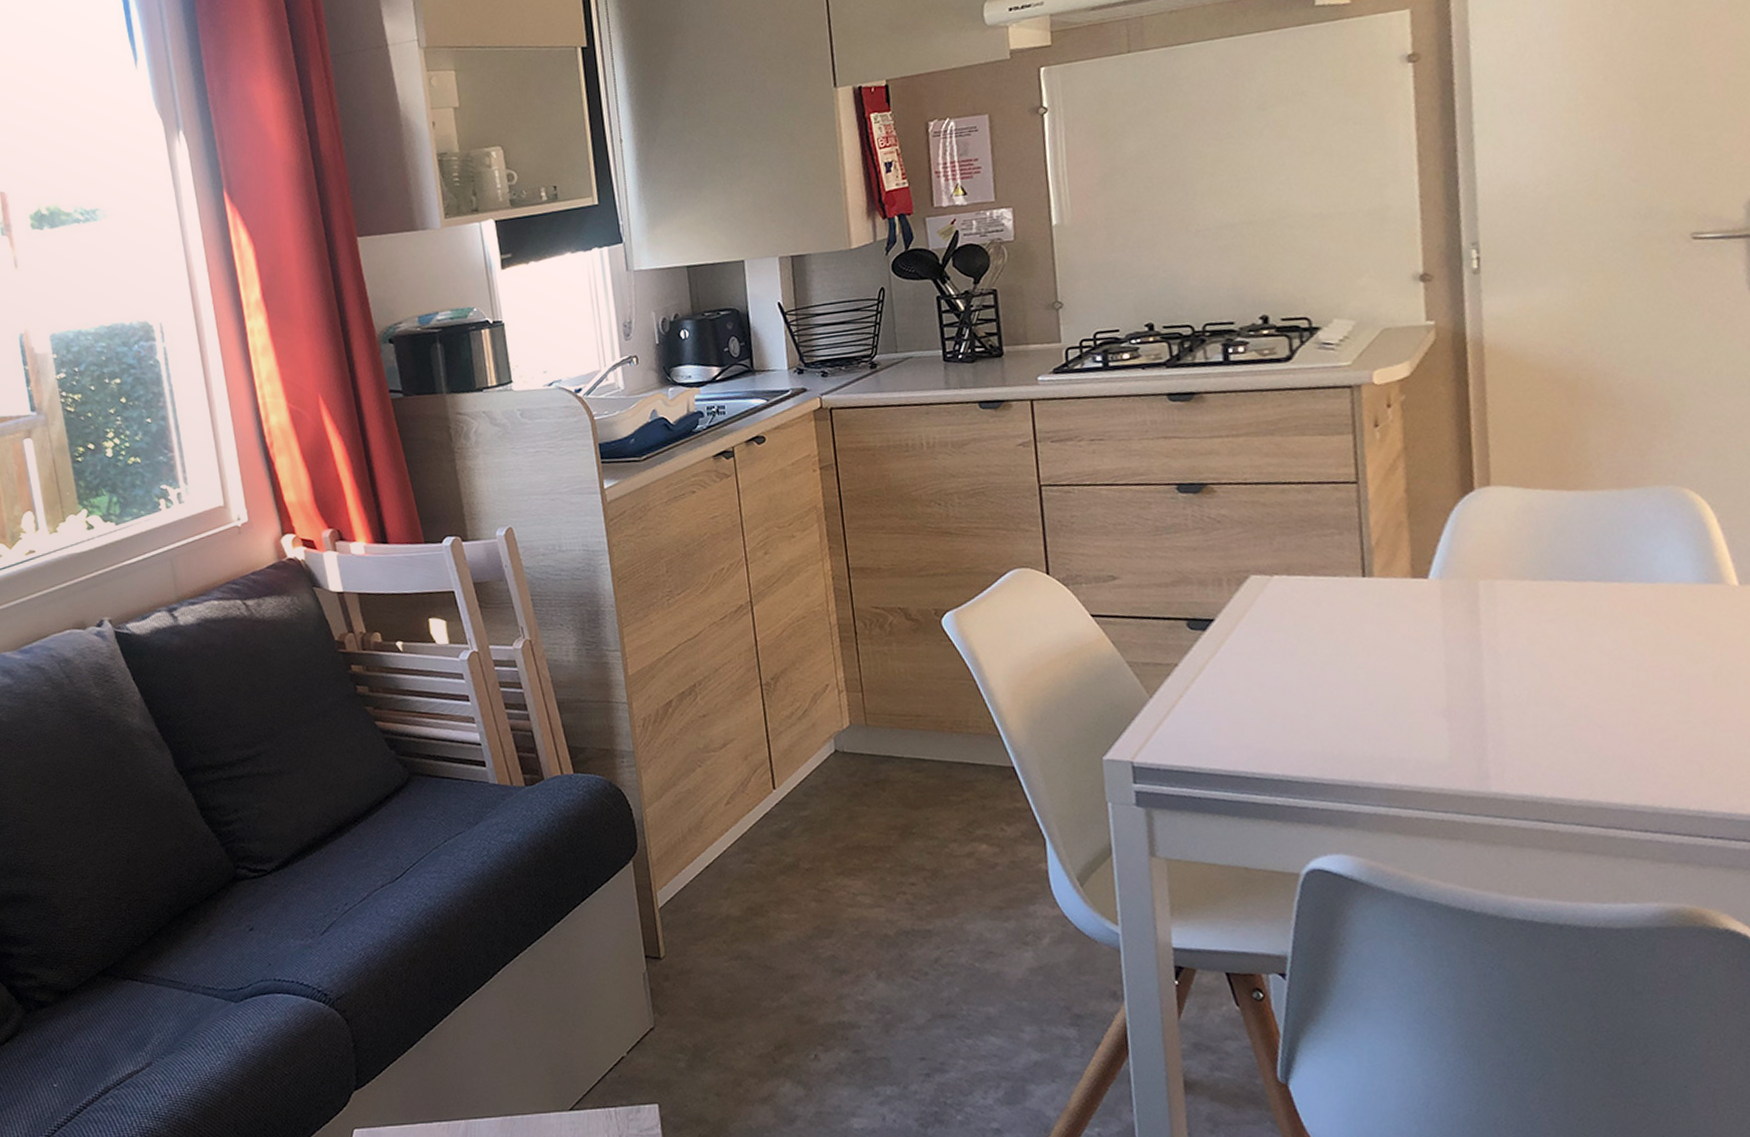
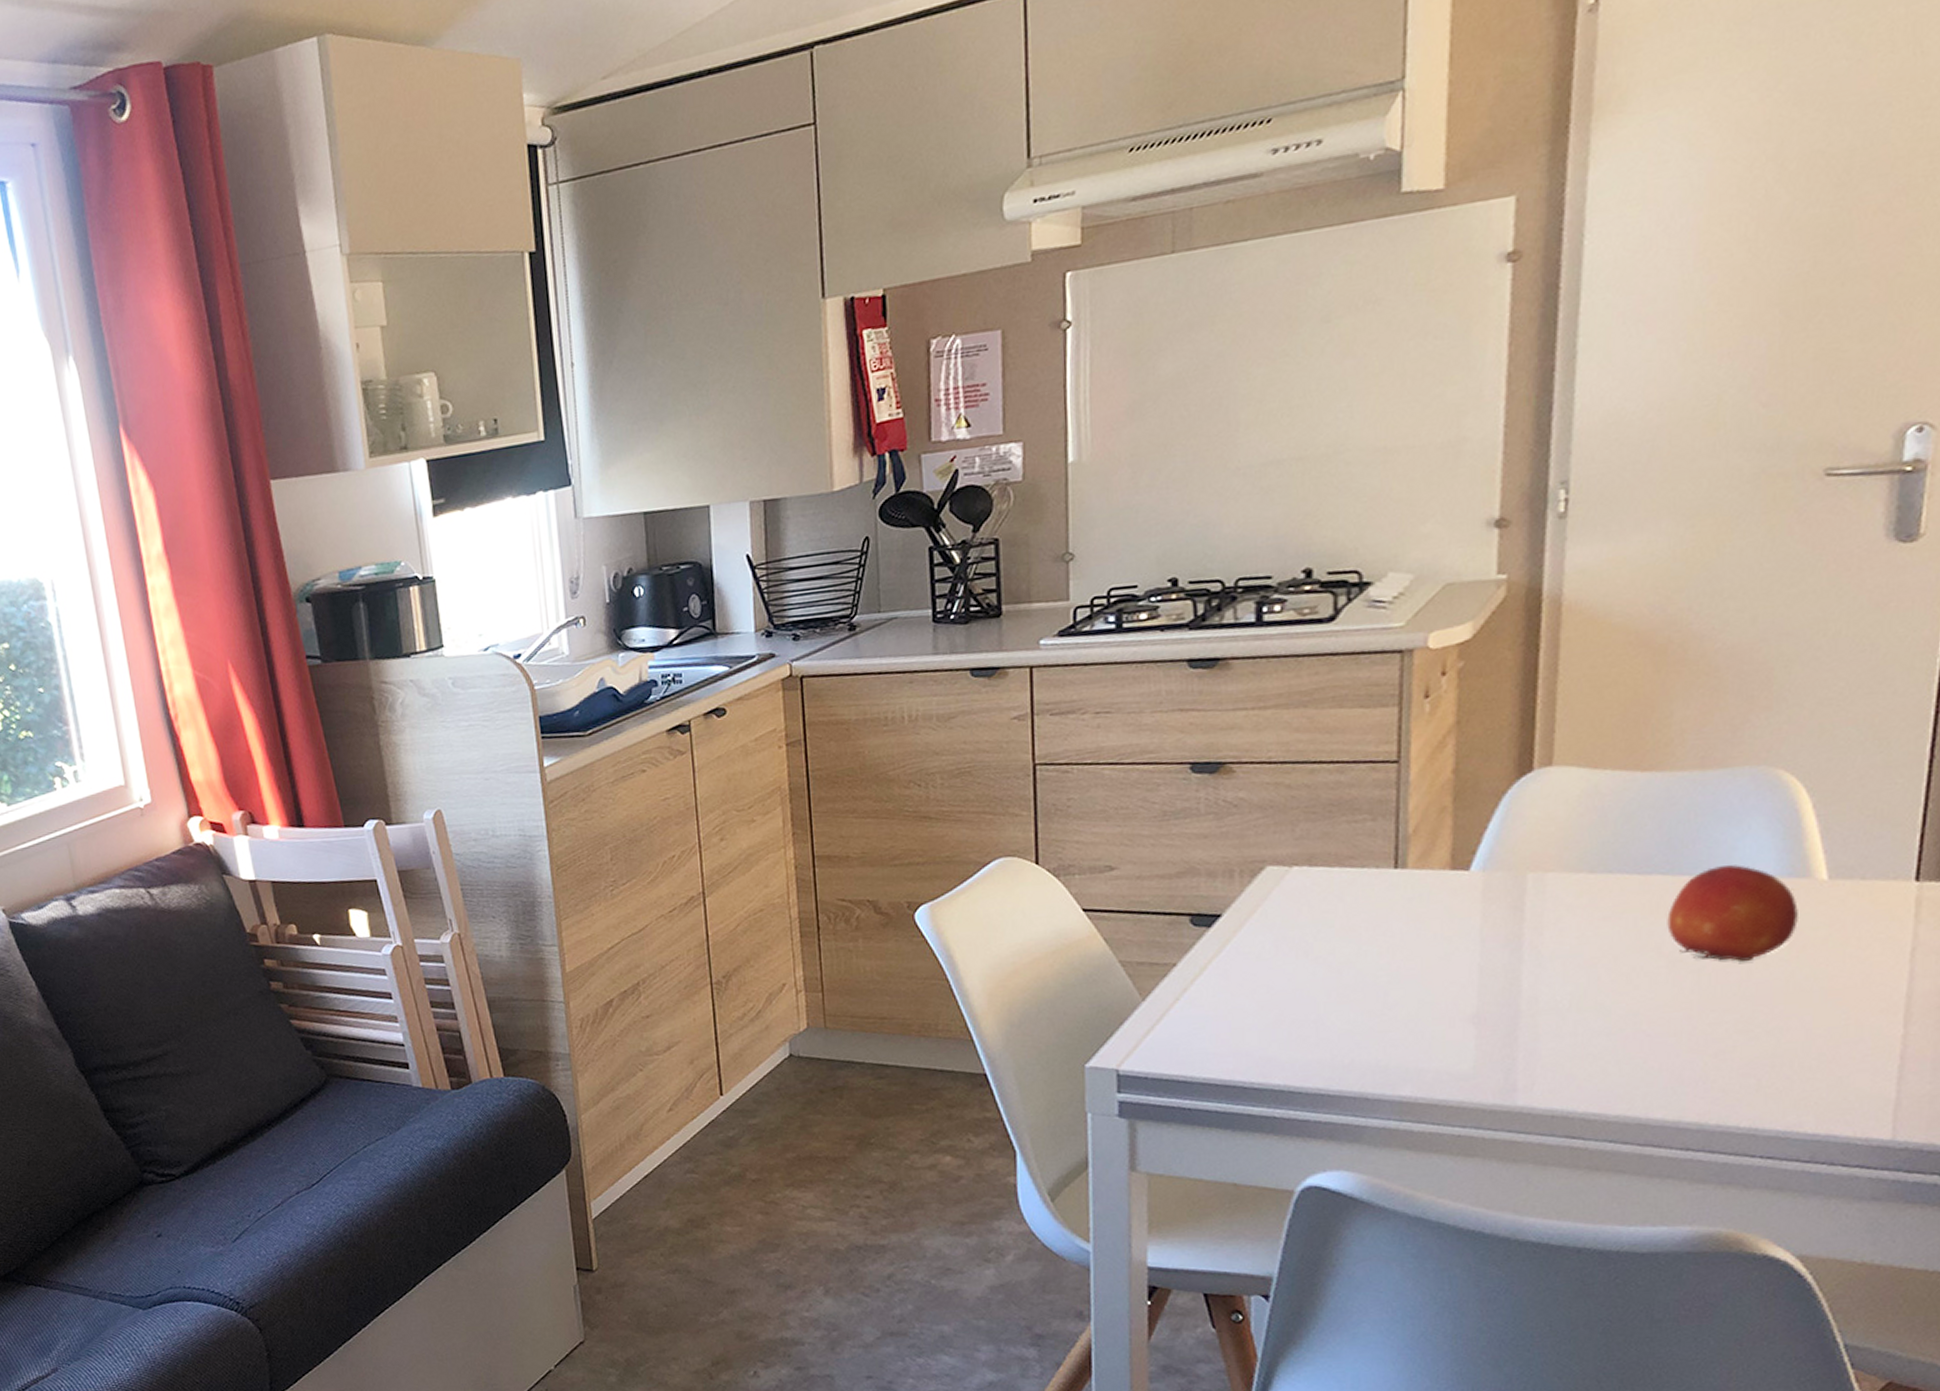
fruit: none [1604,572,1718,659] -> present [1667,865,1798,961]

